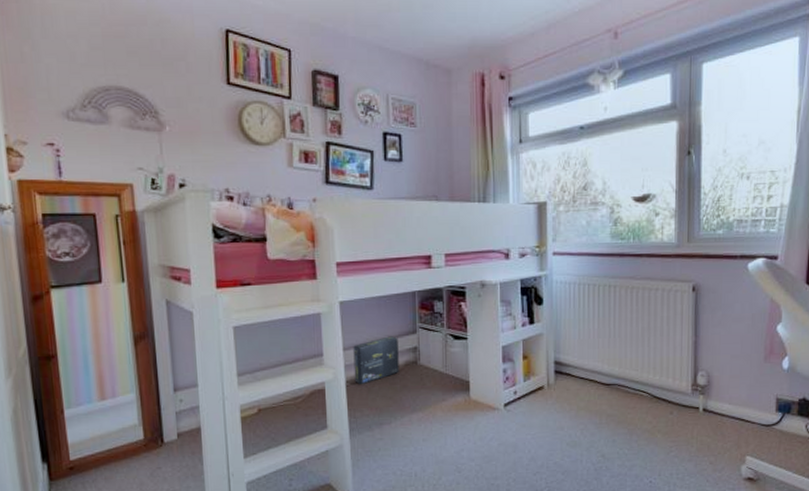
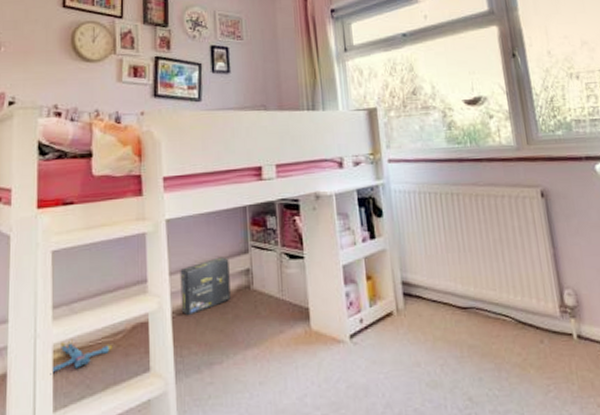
plush toy: none [239,402,294,430] -> present [50,340,113,375]

